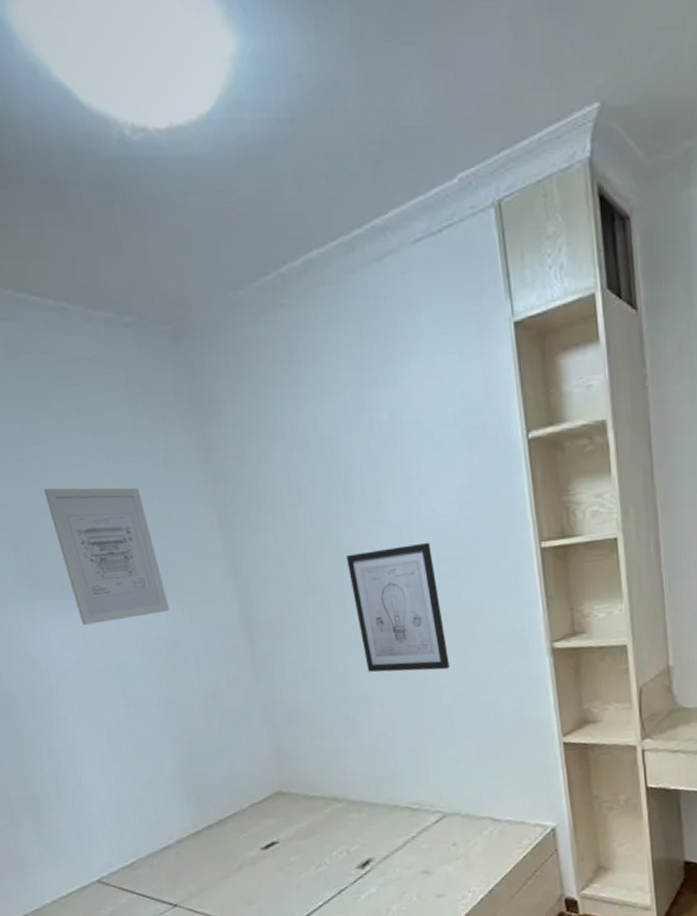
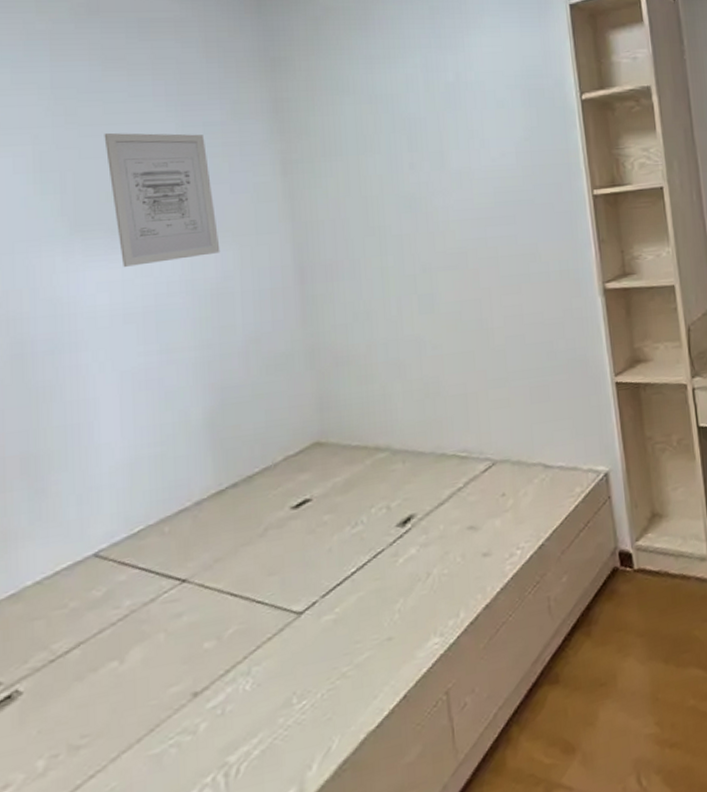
wall art: present [345,542,450,672] -> none [406,189,504,314]

